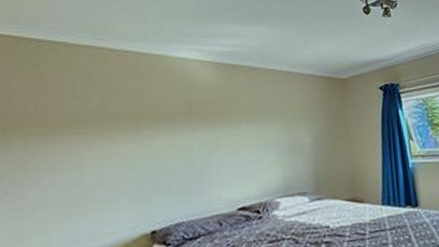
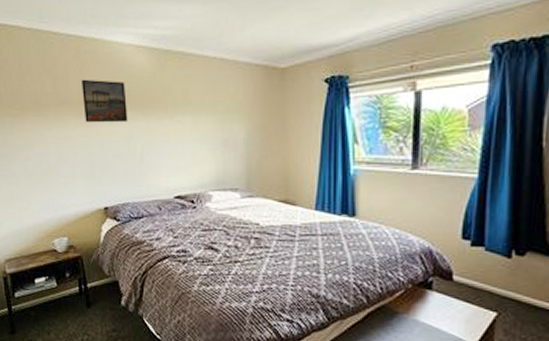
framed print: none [135,93,188,138] -> present [81,79,128,123]

